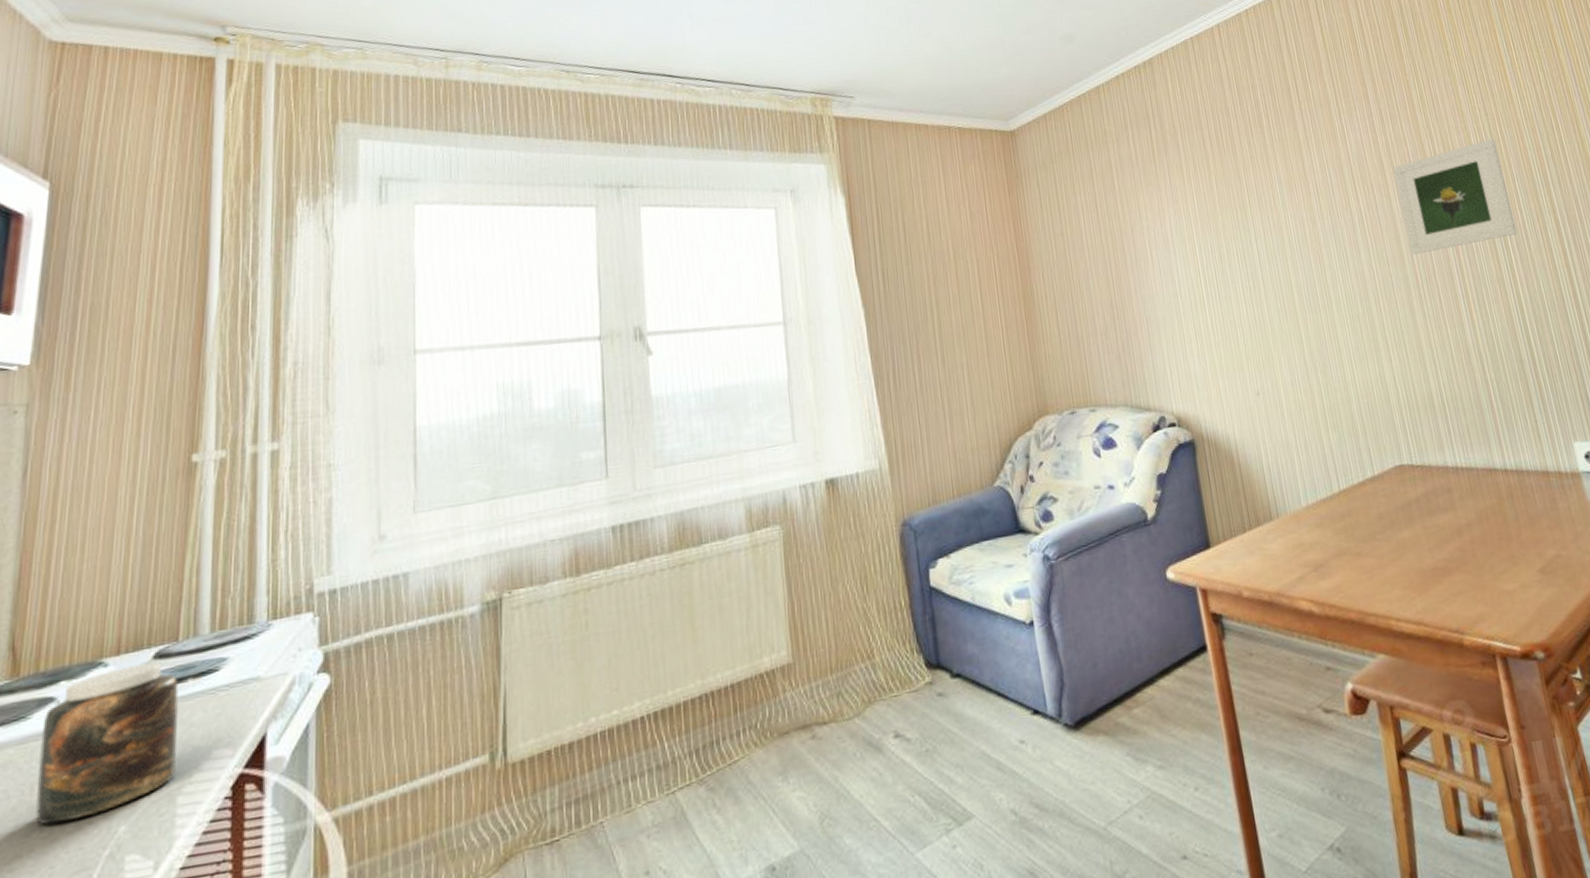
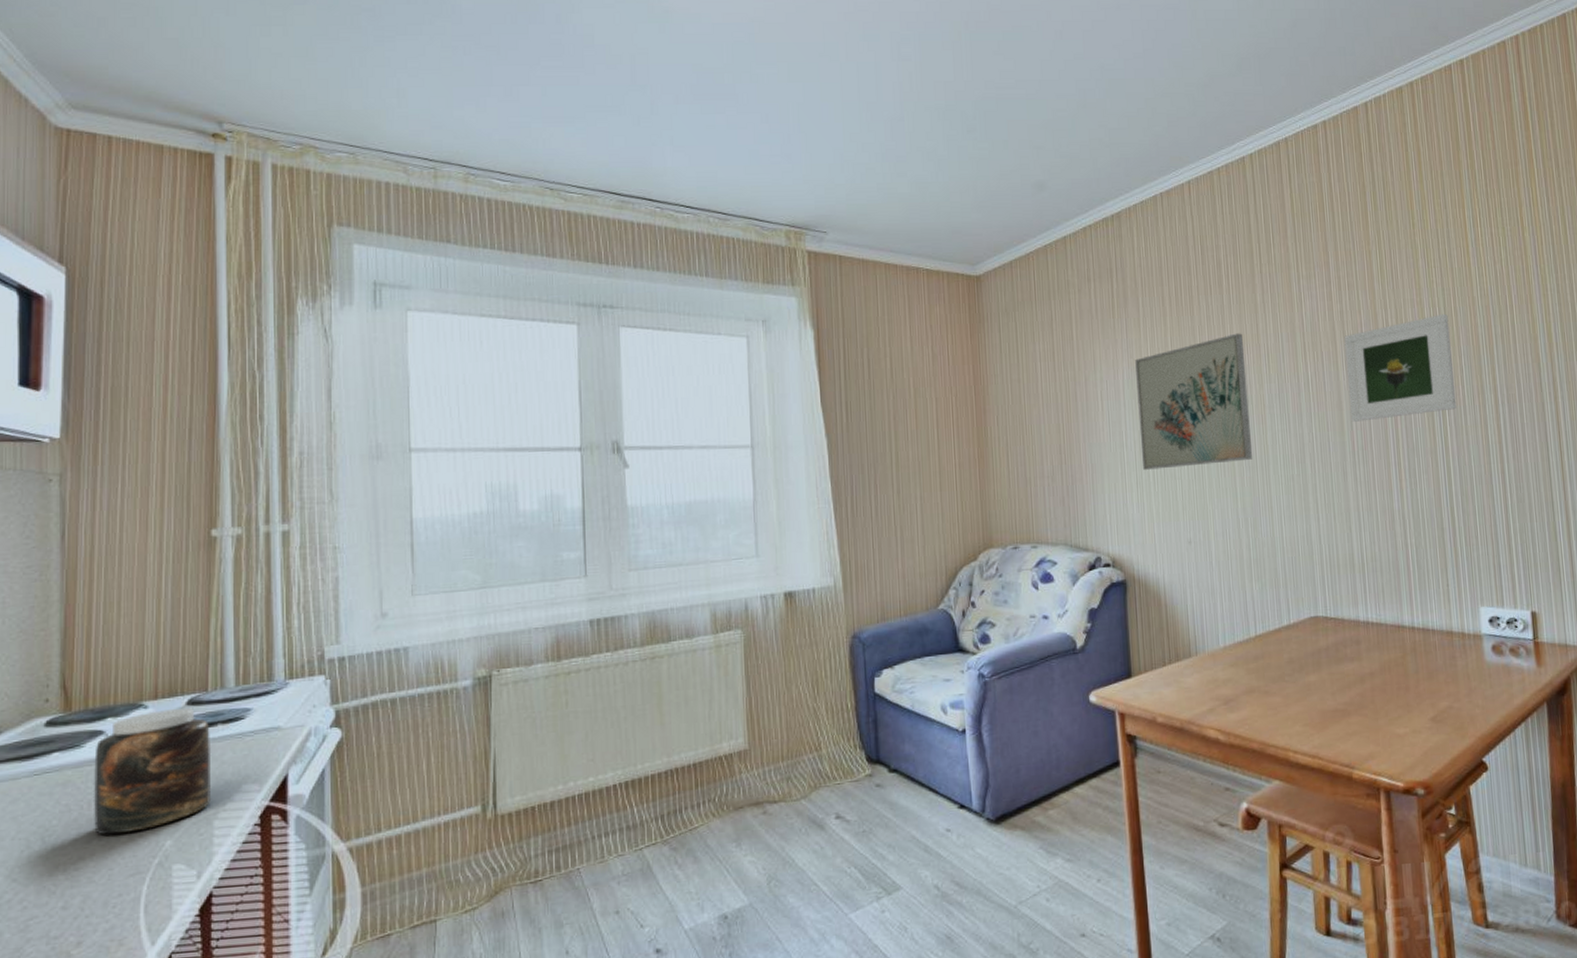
wall art: none [1181,171,1315,320] -> present [1135,333,1253,470]

